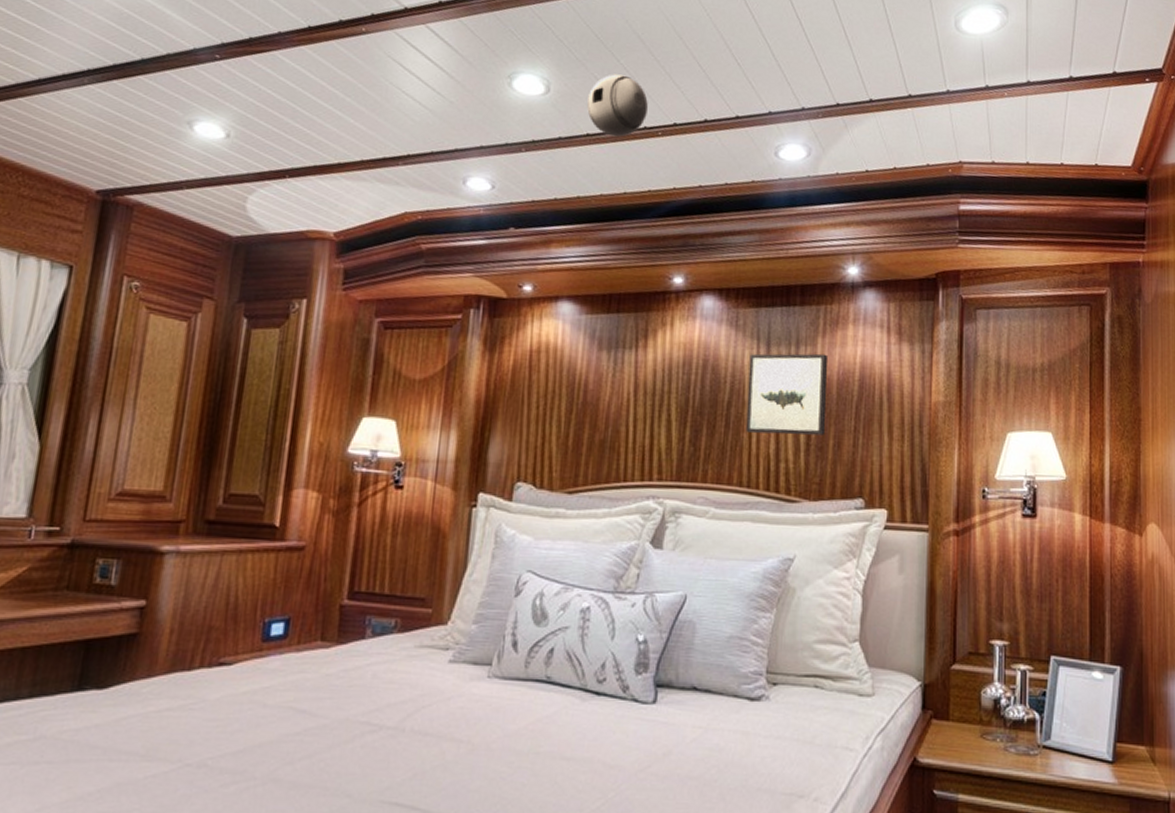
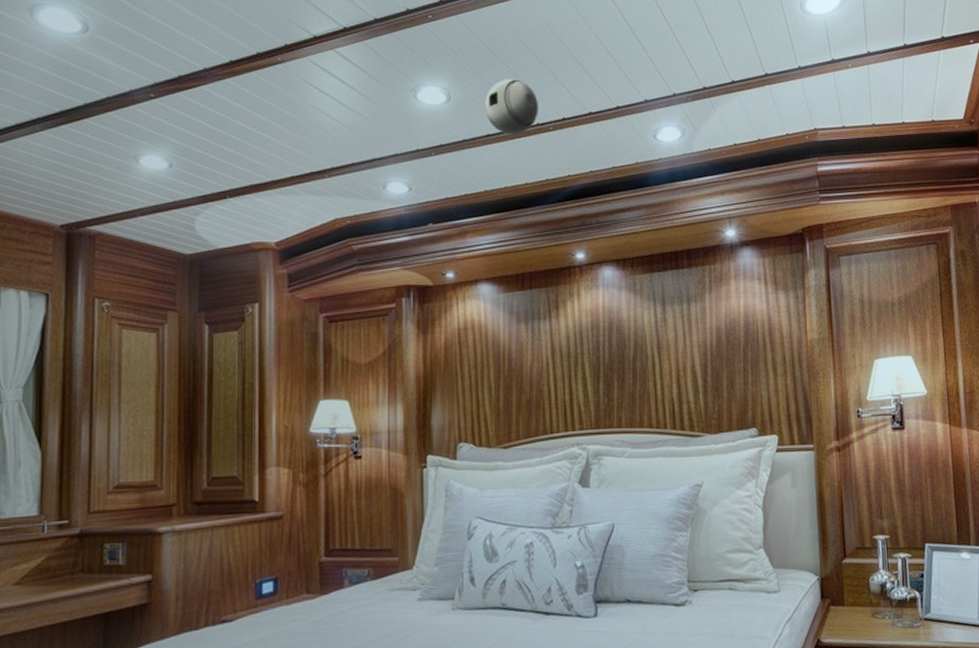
wall art: present [746,353,829,436] -> none [648,307,719,381]

